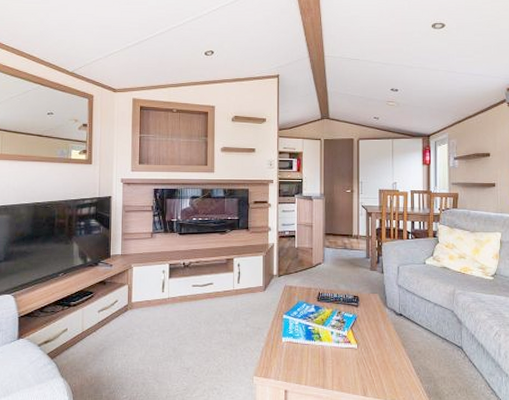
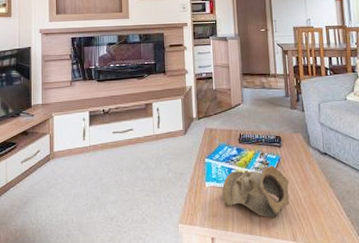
decorative bowl: none [298,323,363,373] -> present [222,165,290,218]

